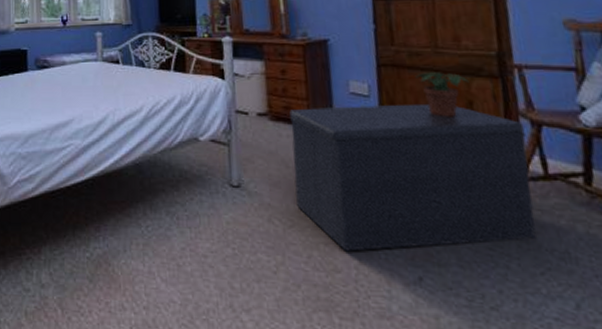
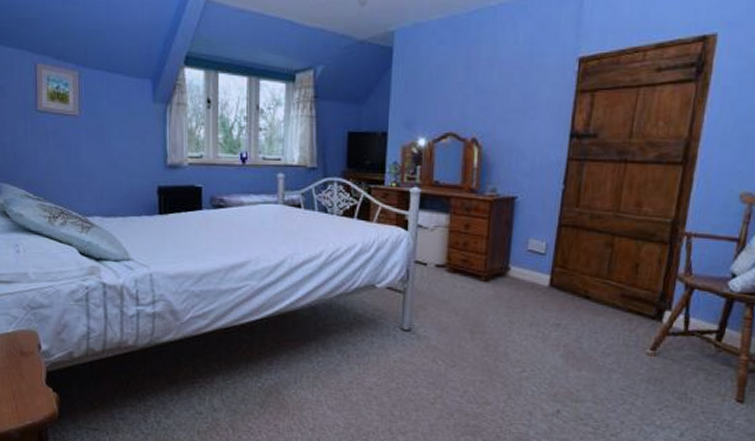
bench: present [289,103,536,252] -> none [461,262,678,389]
potted plant: present [415,72,469,117] -> none [592,235,640,278]

